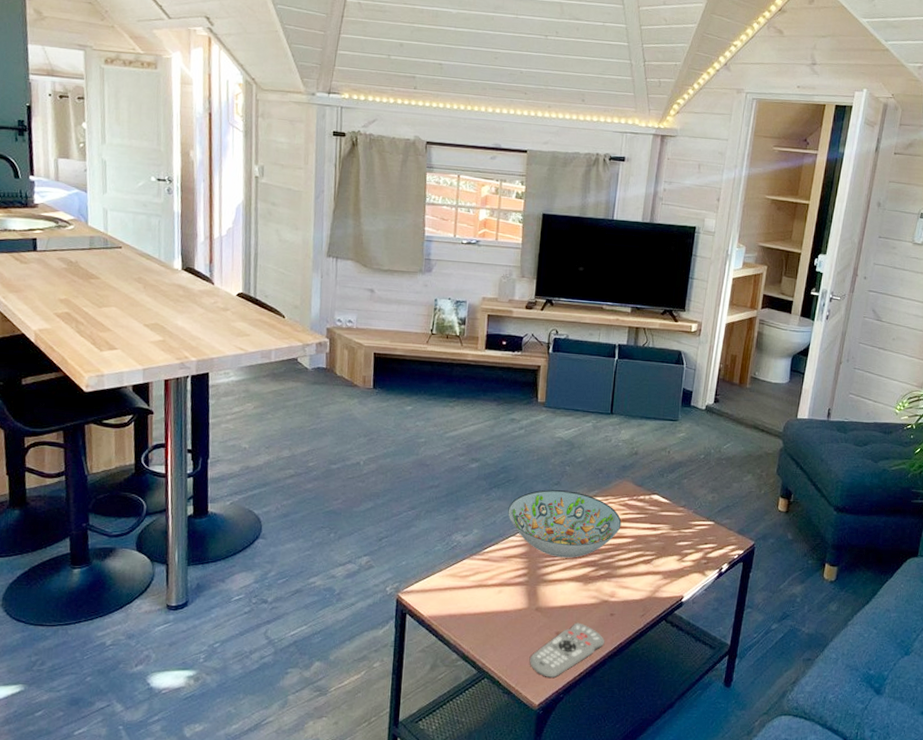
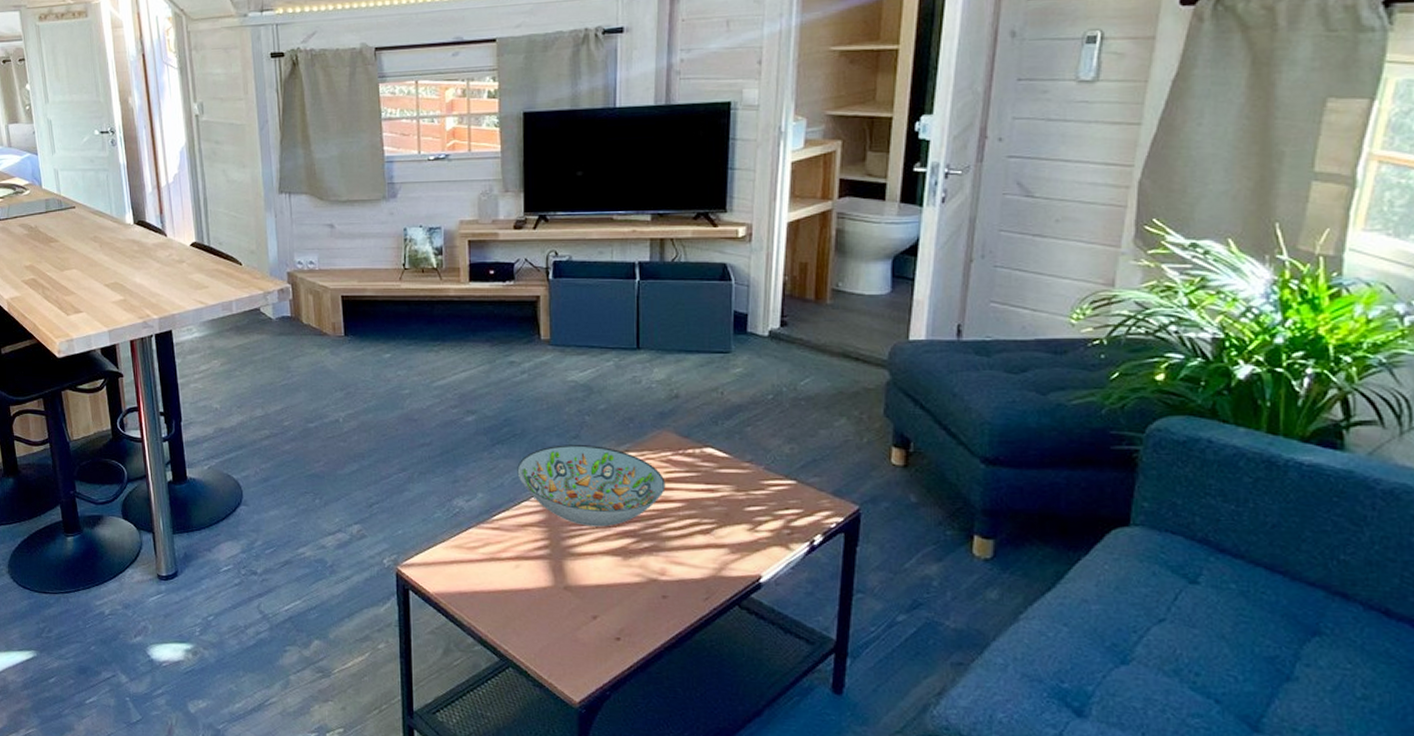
remote control: present [529,622,605,679] -> none [562,605,658,672]

